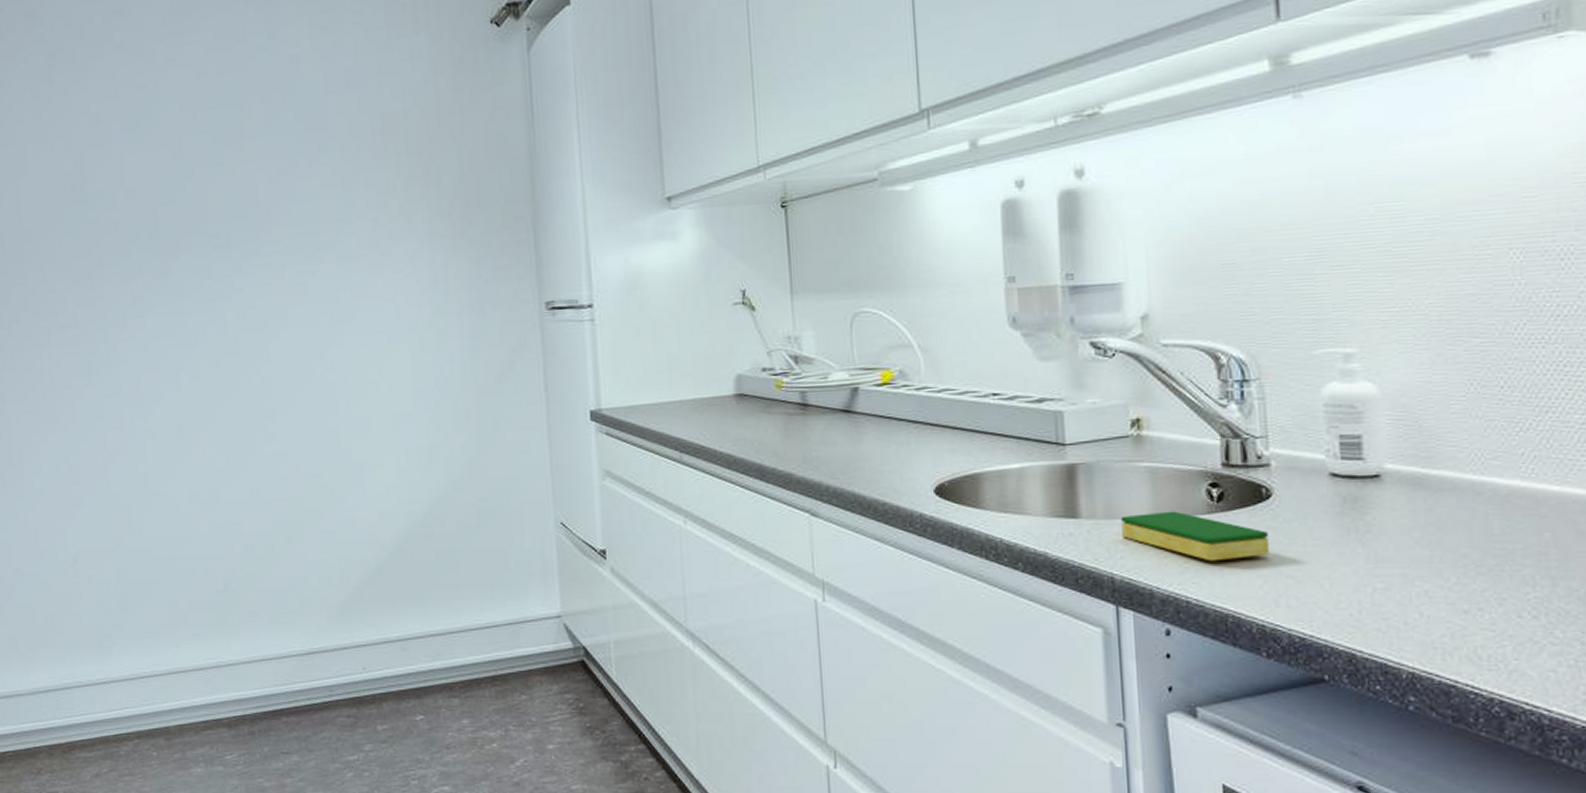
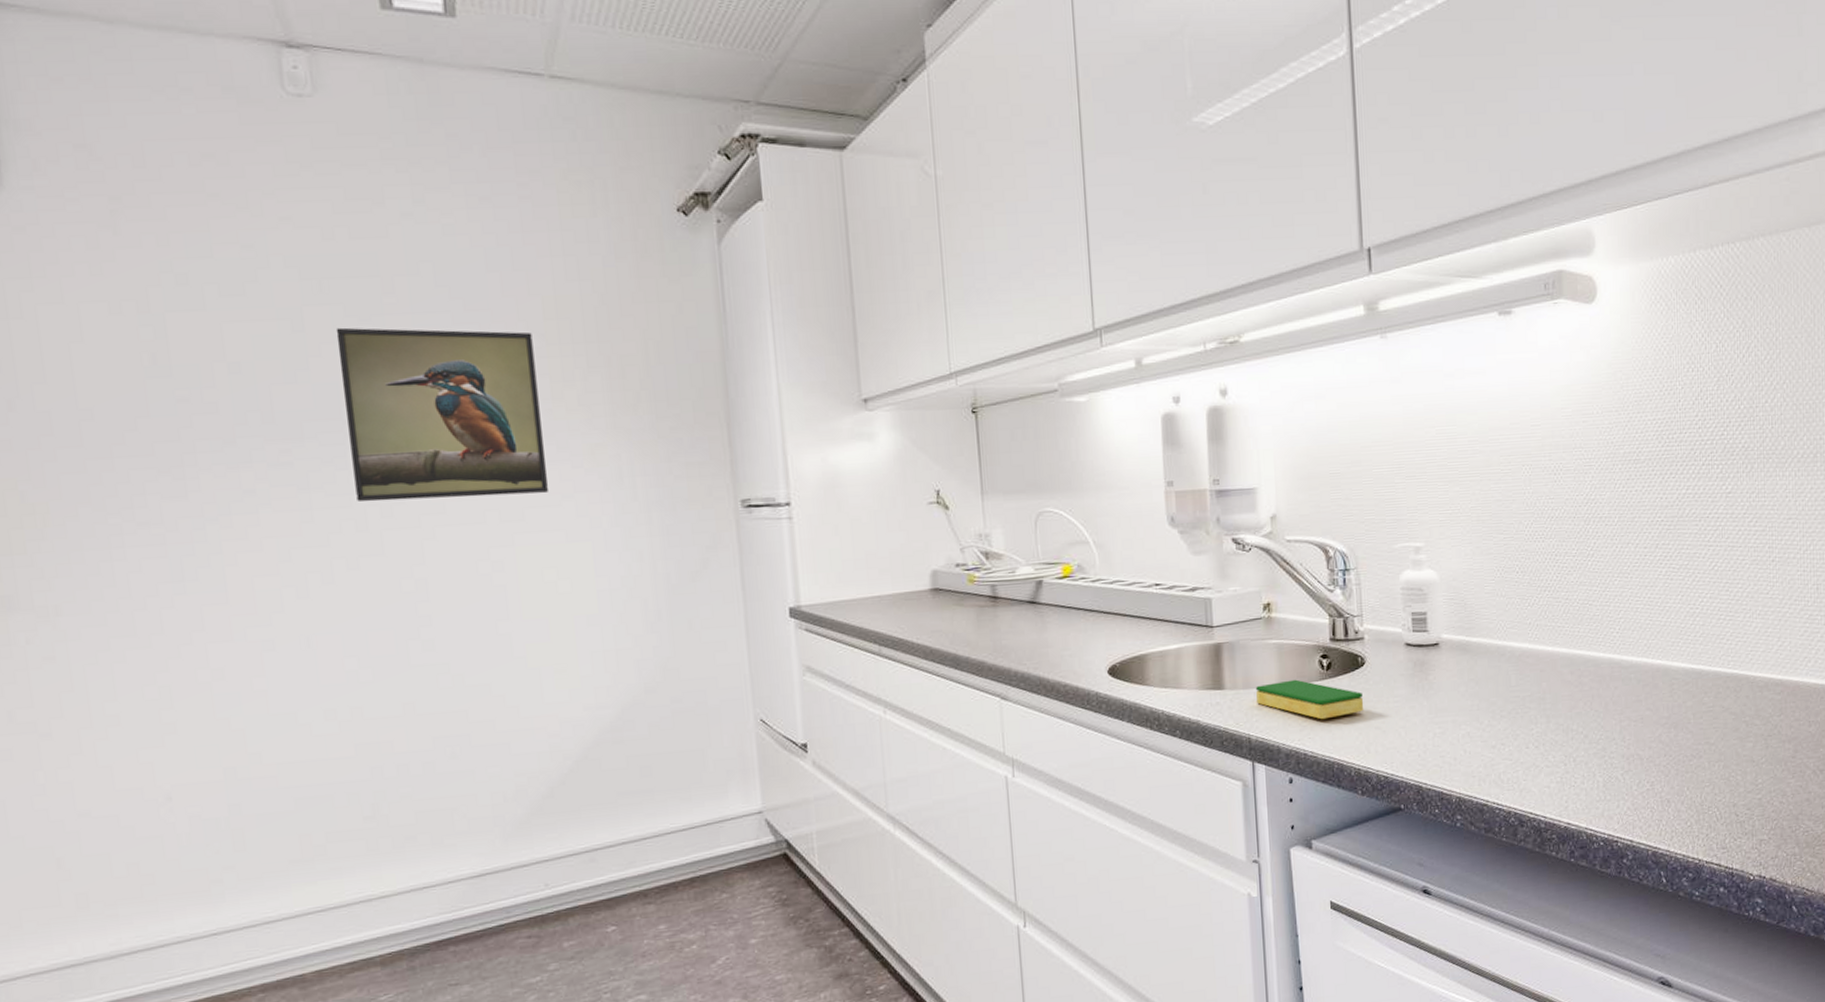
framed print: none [206,147,374,307] -> present [335,327,550,502]

